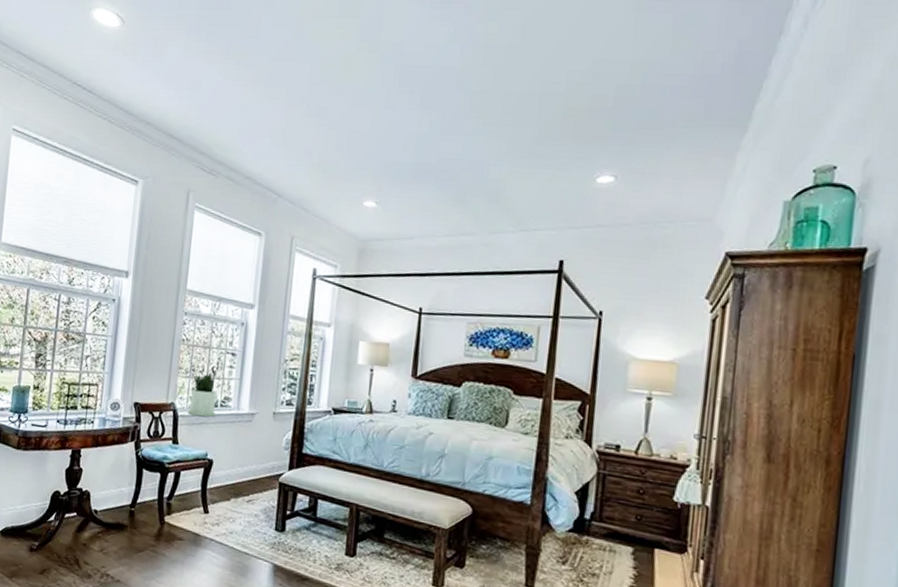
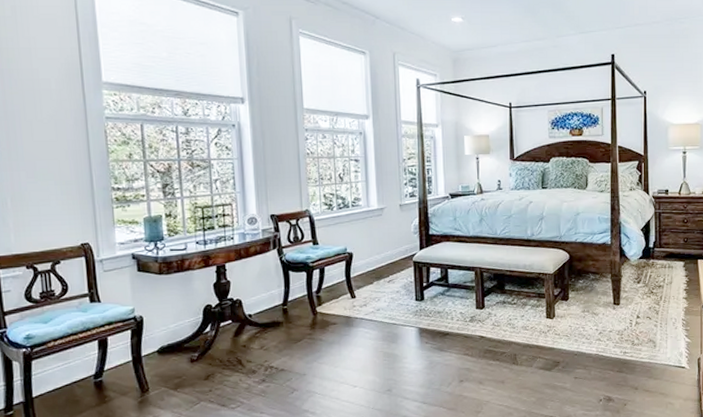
planter: present [187,373,217,418] -> none [322,180,349,218]

